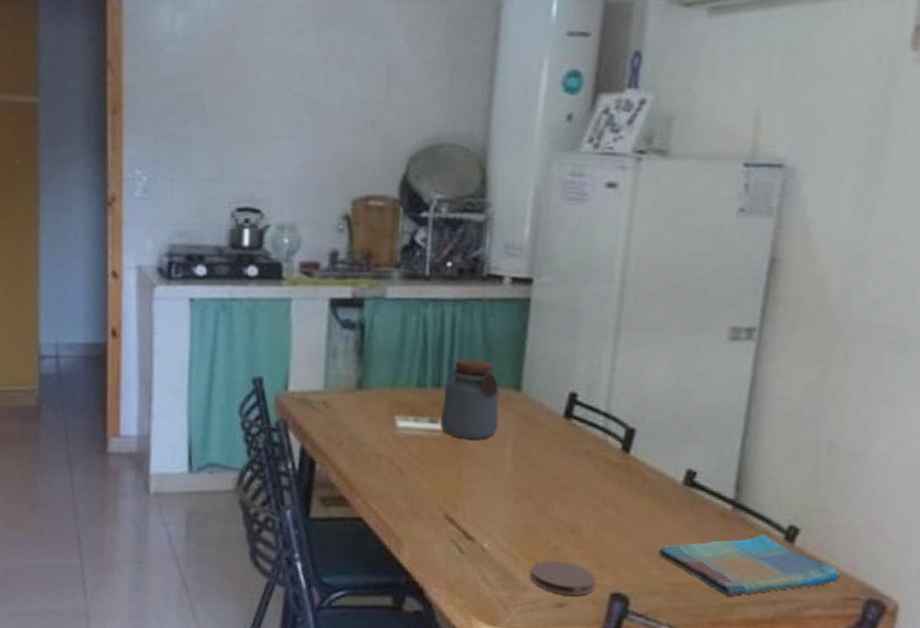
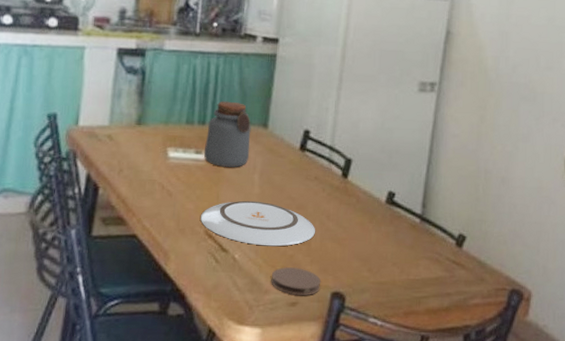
plate: none [439,479,587,536] -> present [201,200,315,247]
dish towel: present [658,534,841,596] -> none [367,241,494,291]

